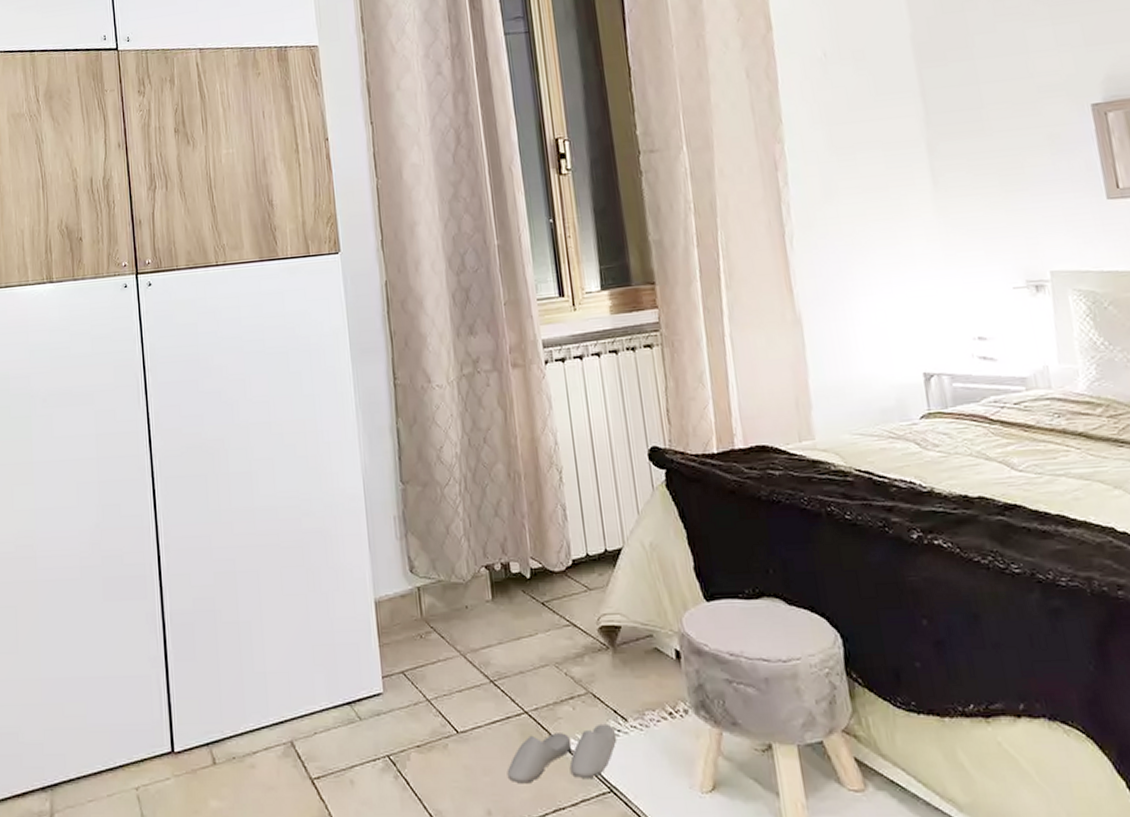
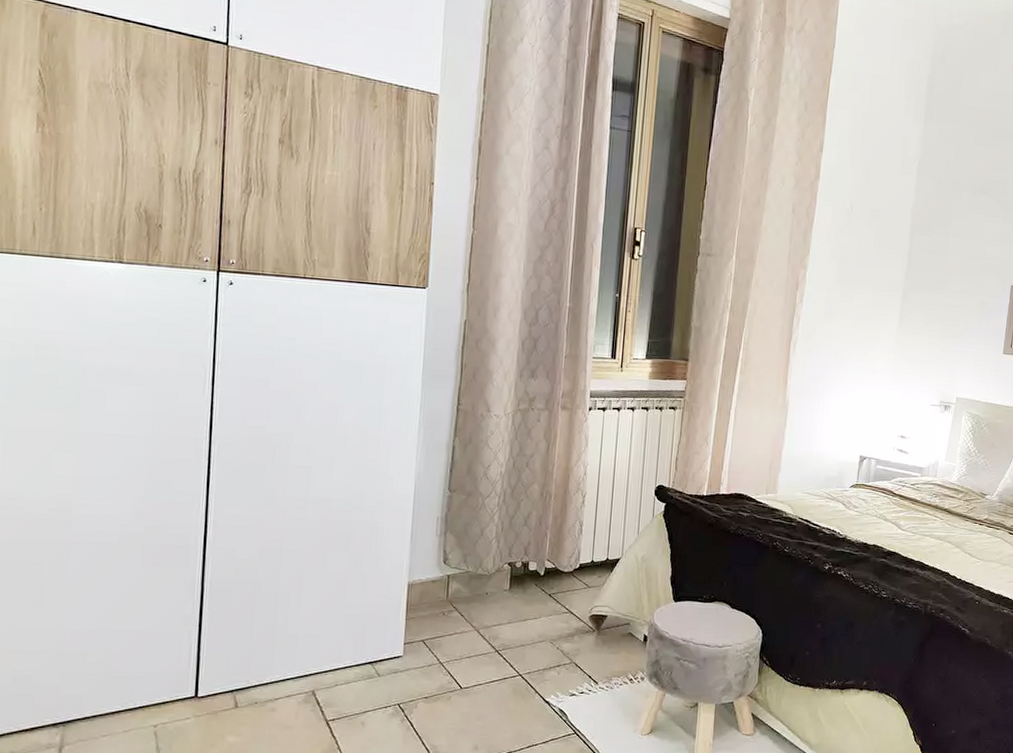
slippers: present [506,723,617,784] -> none [496,685,588,727]

